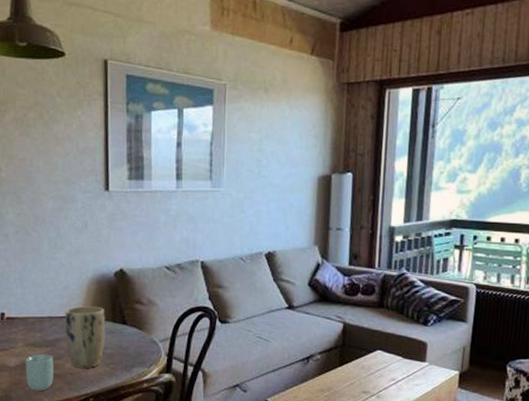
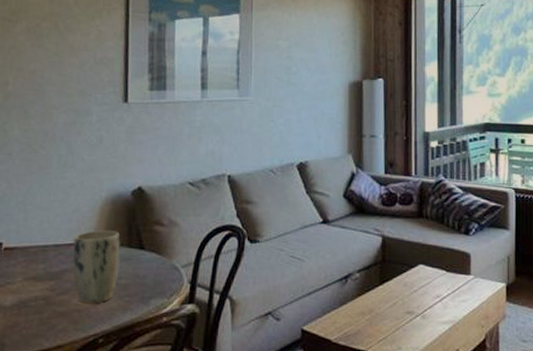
cup: present [25,354,54,391] -> none [23,289,58,335]

